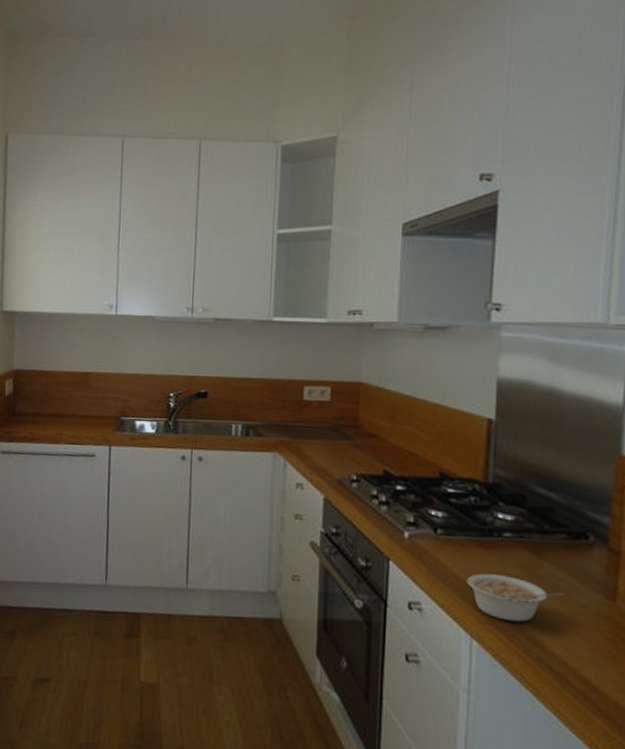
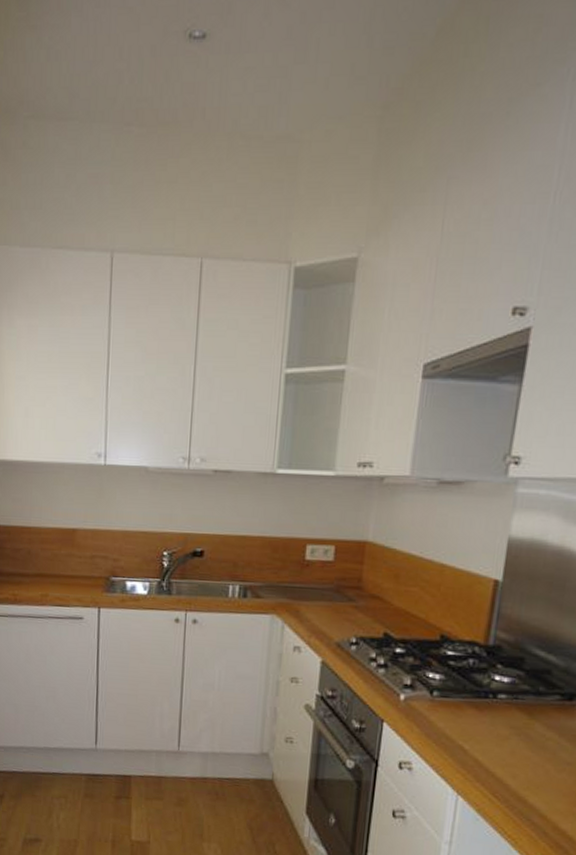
legume: present [467,573,566,623] -> none [458,734,553,780]

